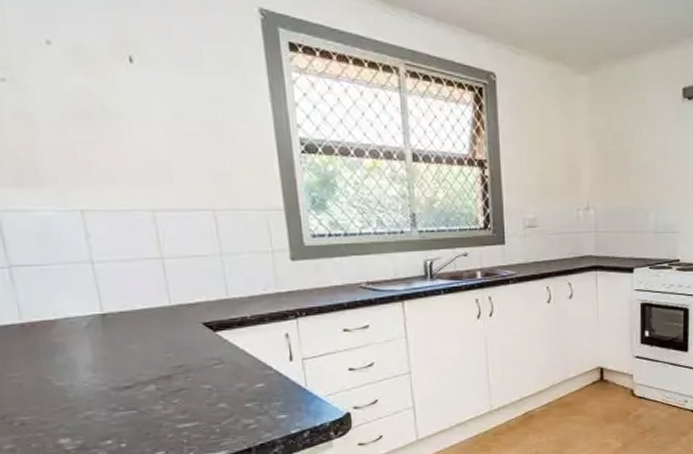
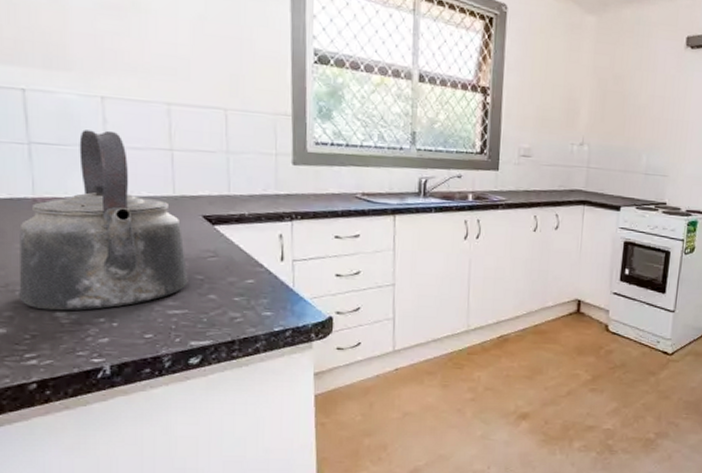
kettle: none [9,244,196,439] -> present [19,130,188,311]

